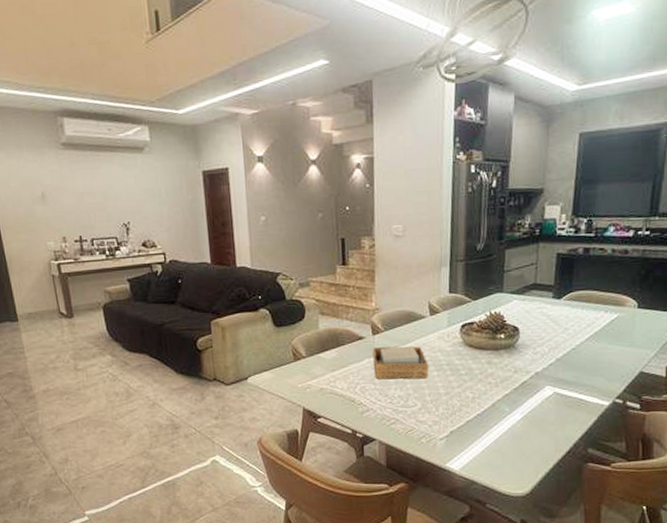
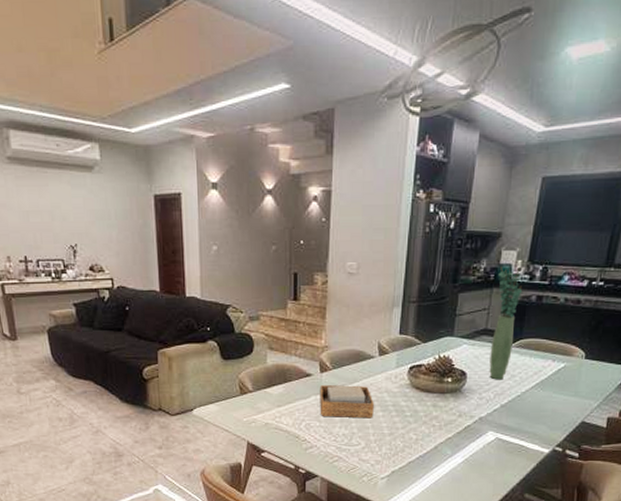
vase: none [541,221,569,334] -> present [489,266,523,380]

